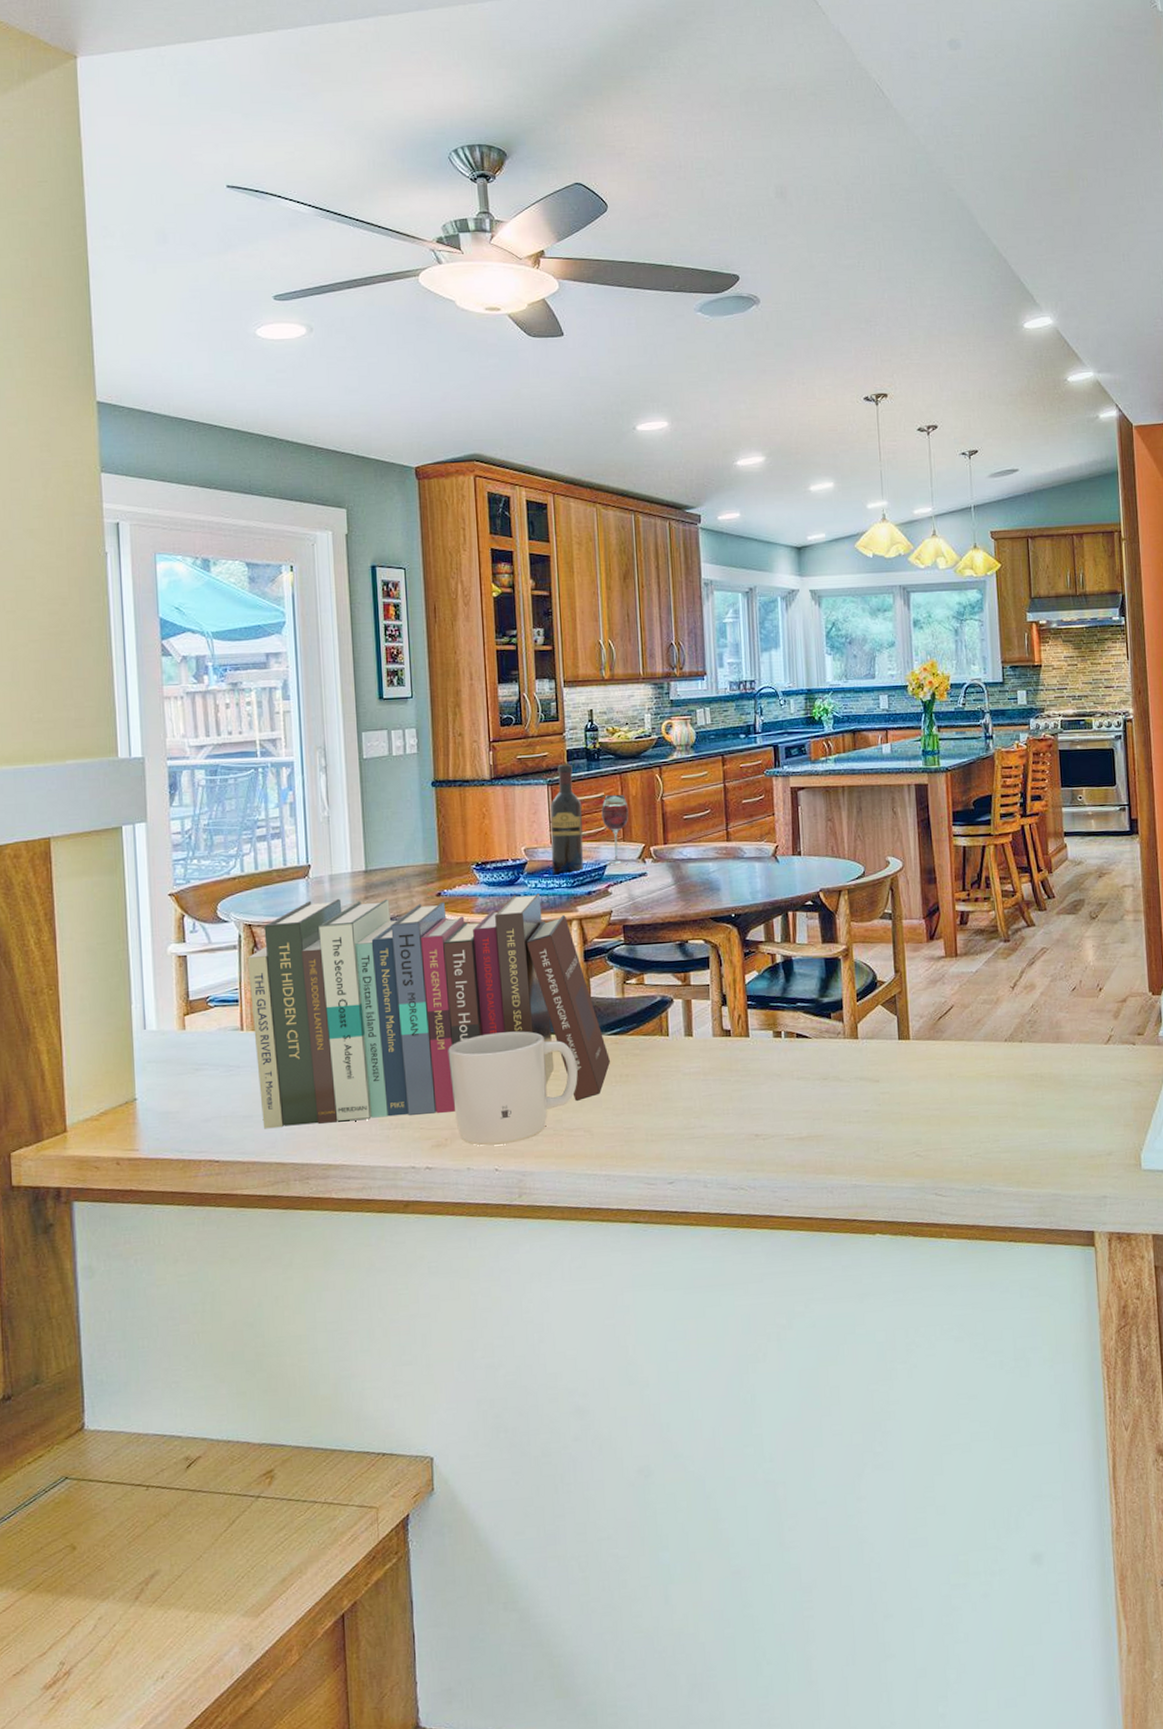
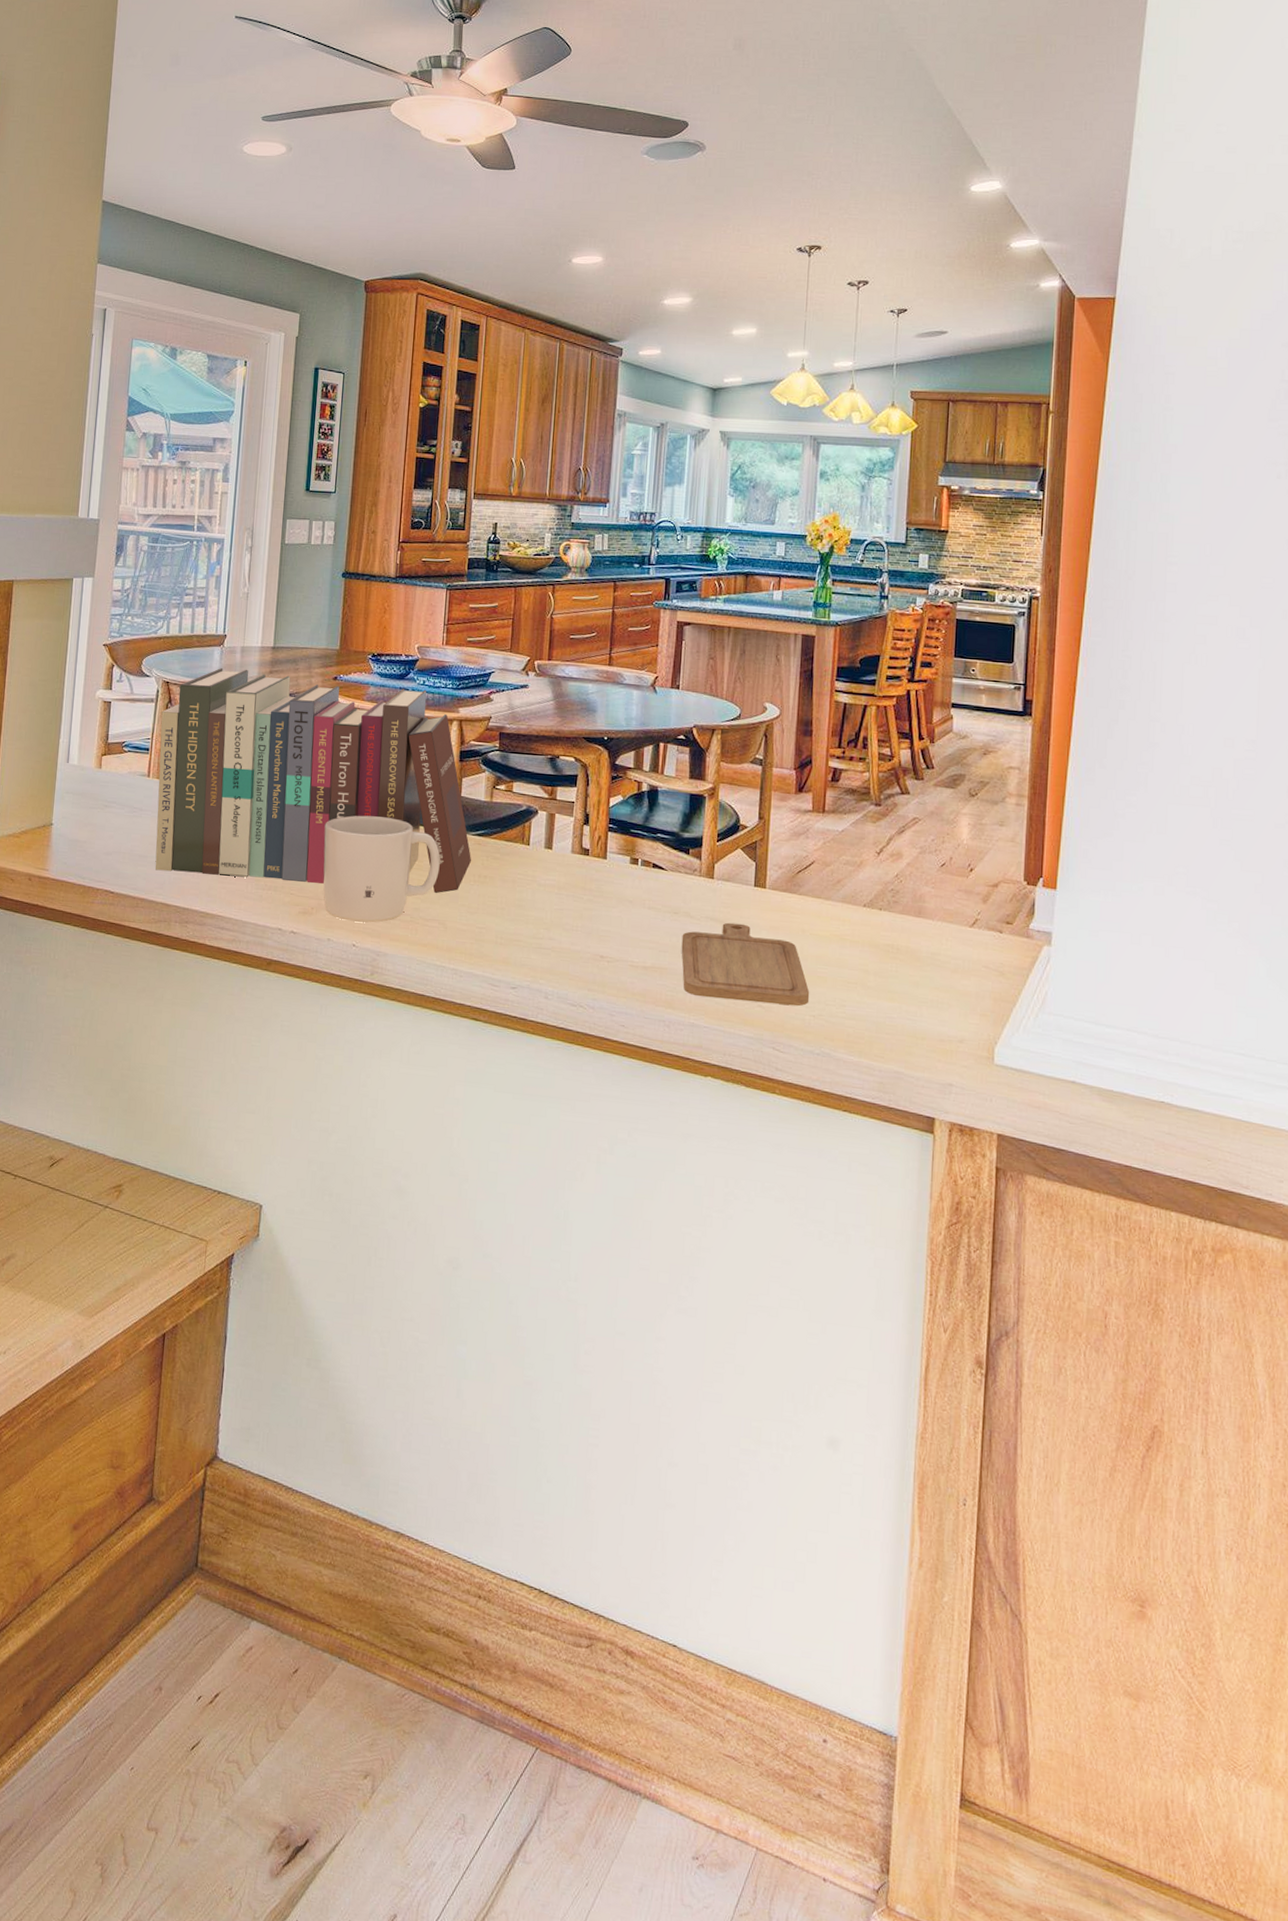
wine bottle: present [550,764,584,875] -> none [440,571,476,675]
wineglass: present [601,794,629,867] -> none [490,605,519,675]
chopping board: none [834,1078,965,1158] -> present [681,922,810,1007]

